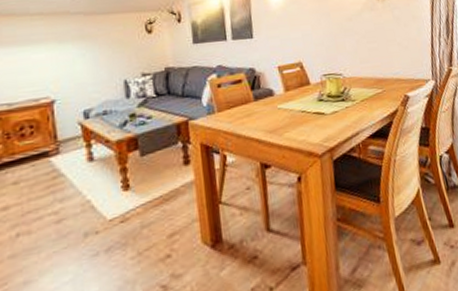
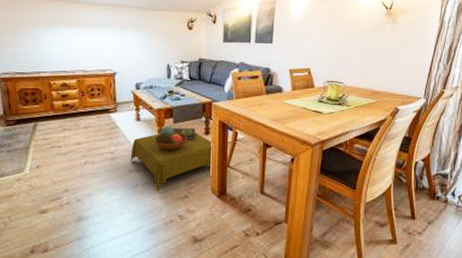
side table: none [84,159,198,258] -> present [130,125,212,192]

